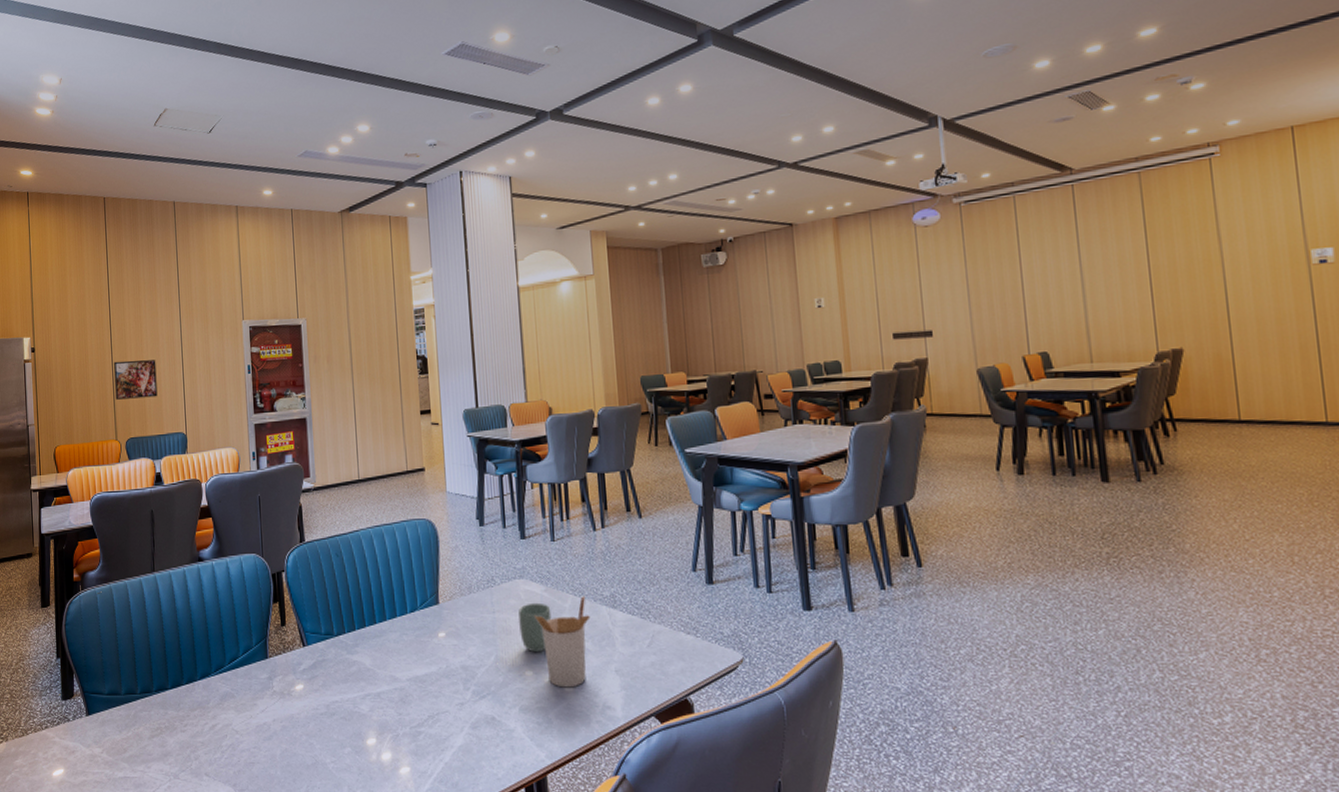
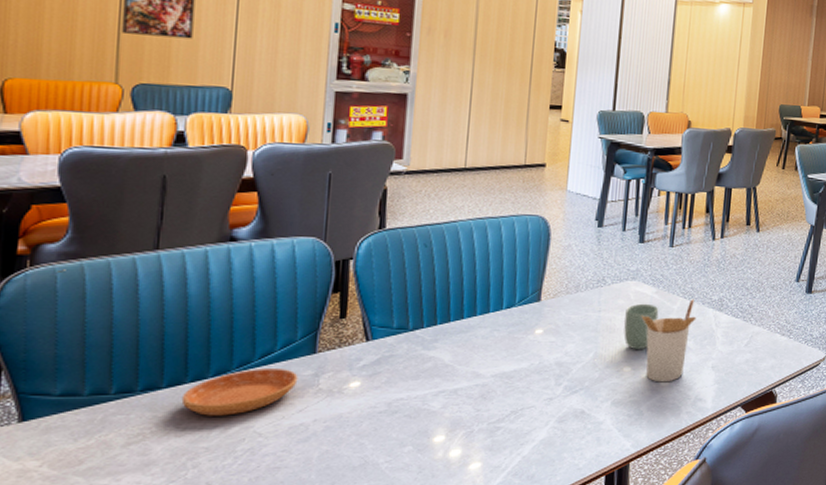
saucer: none [181,672,258,714] -> present [181,369,298,416]

